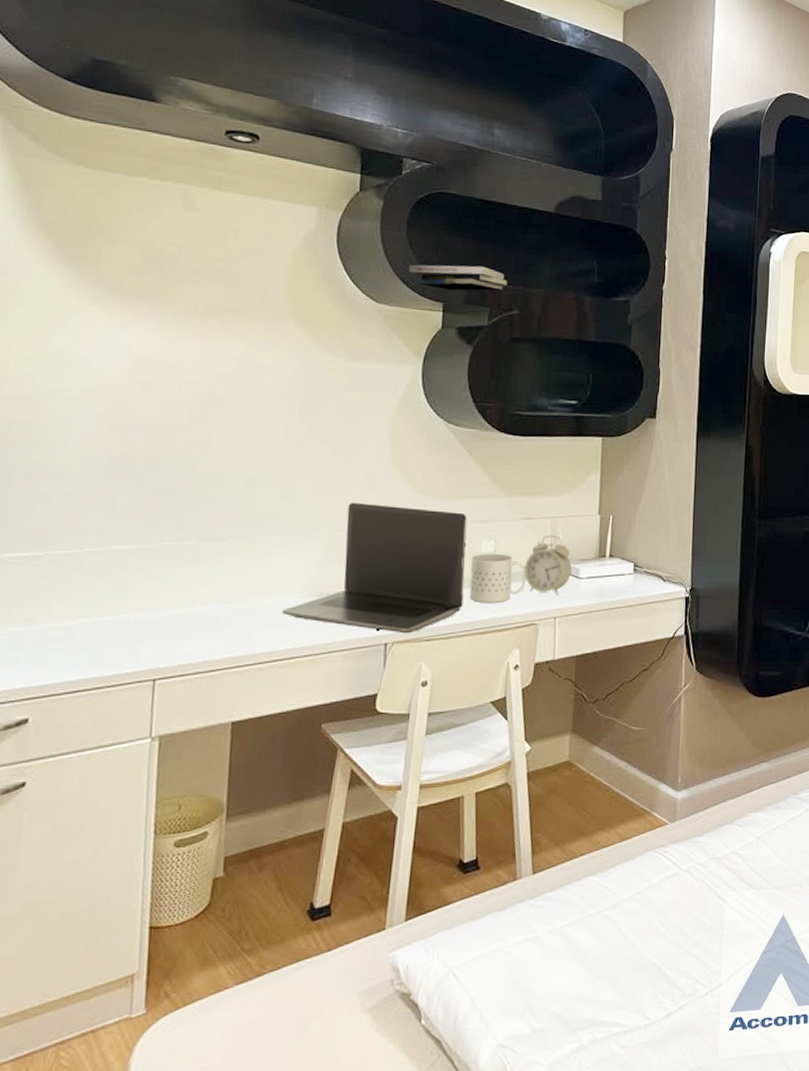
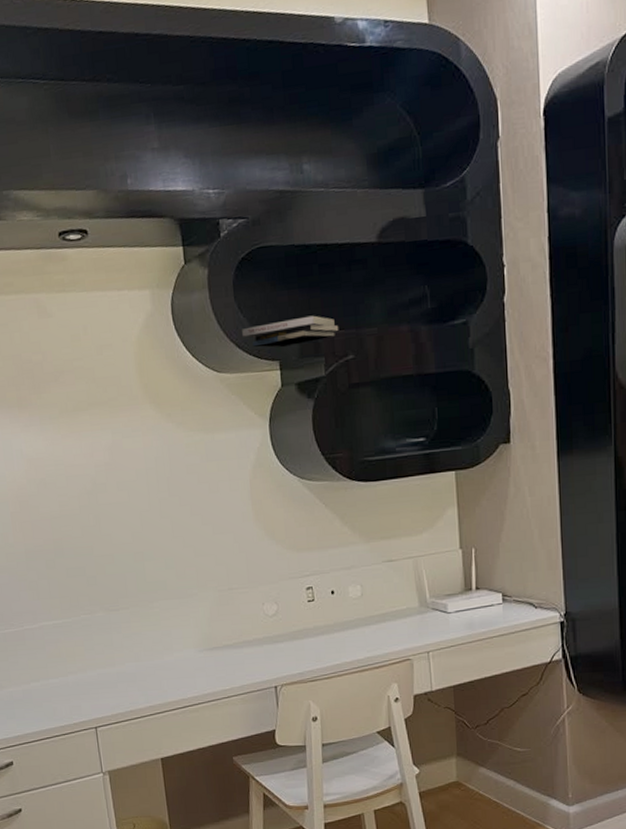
laptop computer: present [282,503,467,634] -> none [184,562,339,677]
mug: present [469,553,526,602] -> none [341,596,395,644]
alarm clock: present [524,535,572,595] -> none [392,574,439,631]

